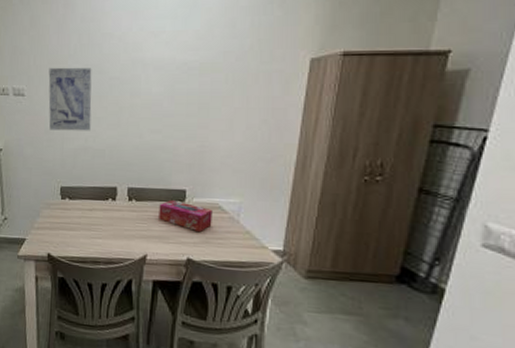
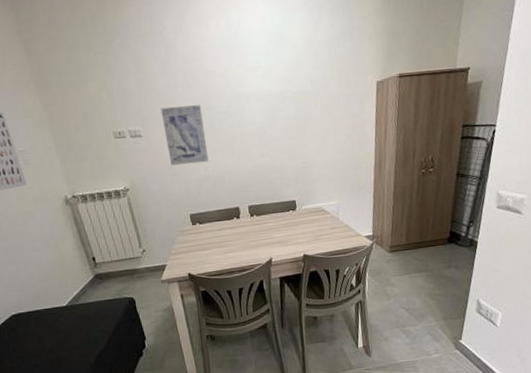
tissue box: present [159,199,213,232] -> none [276,210,319,232]

